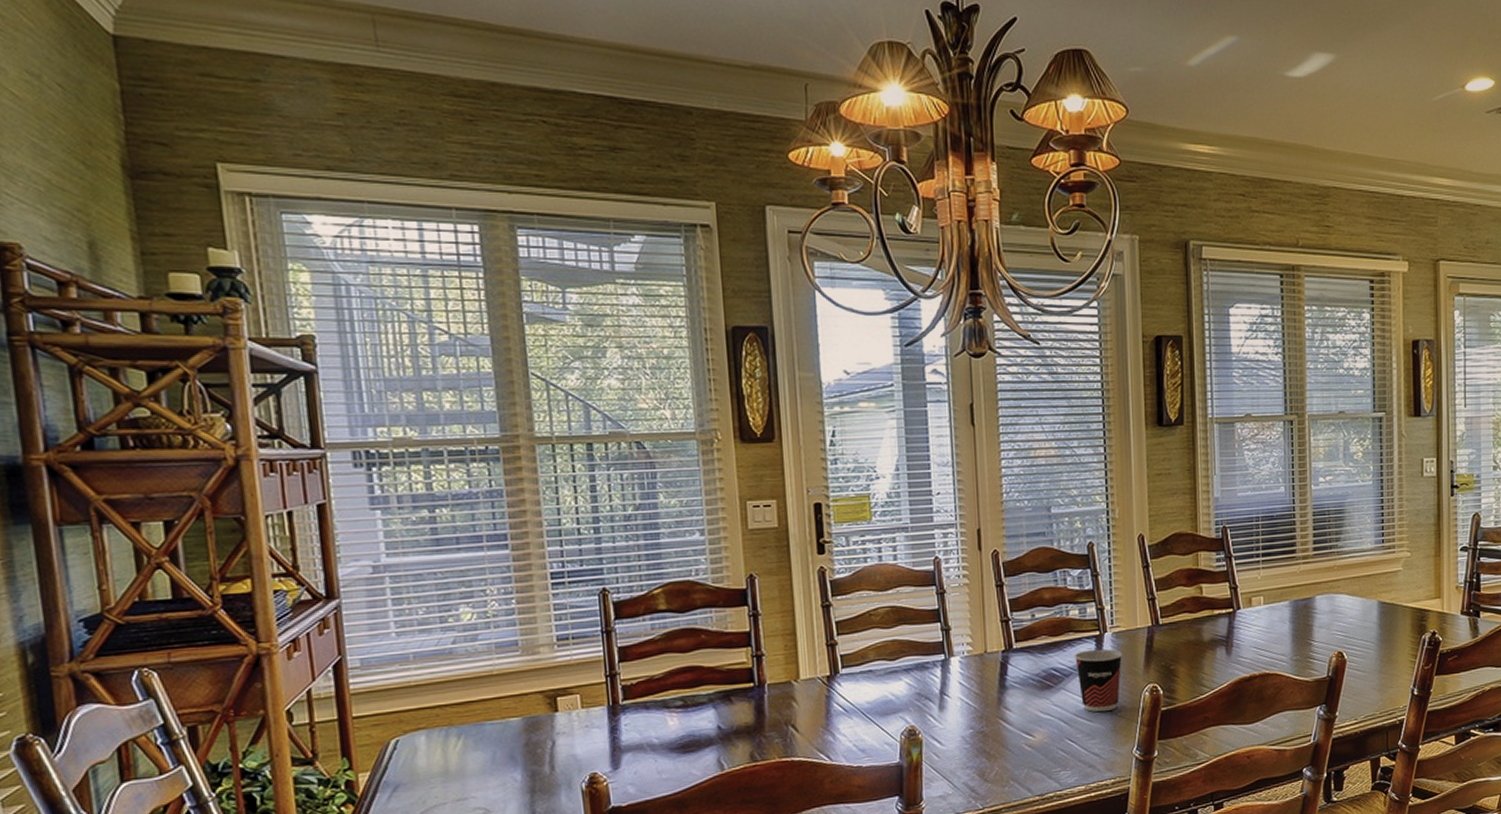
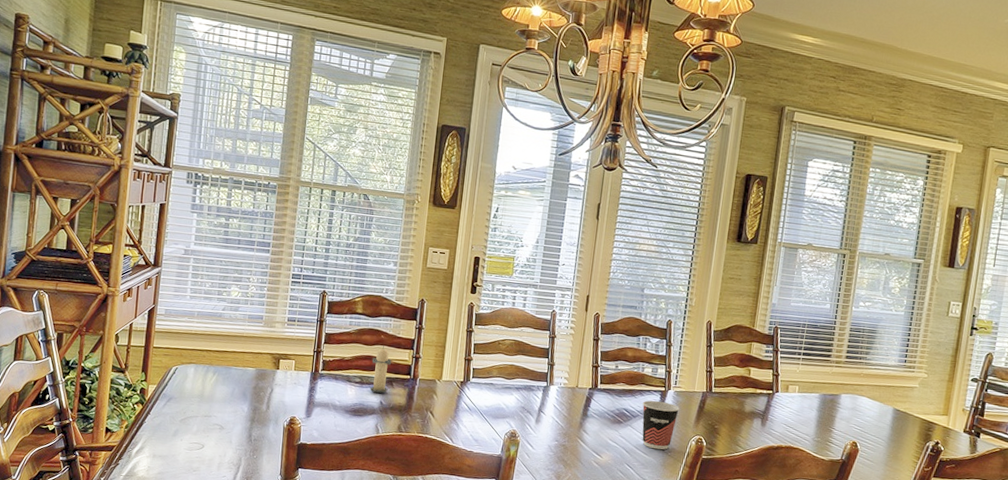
candle: none [694,648,726,716] -> present [370,345,393,393]

